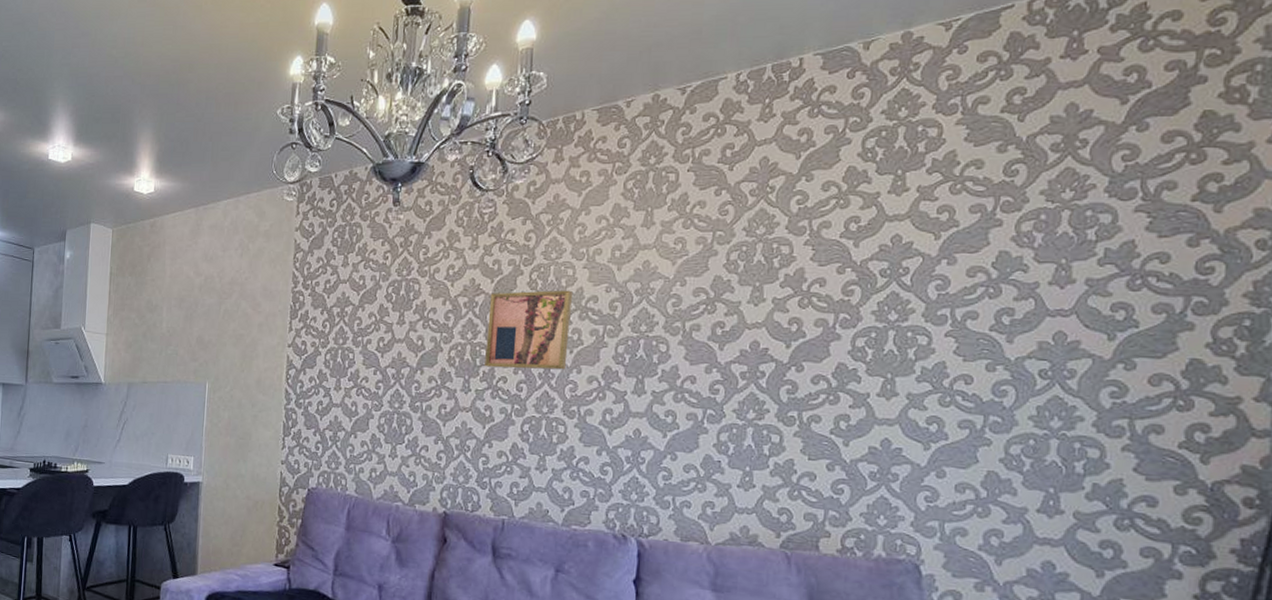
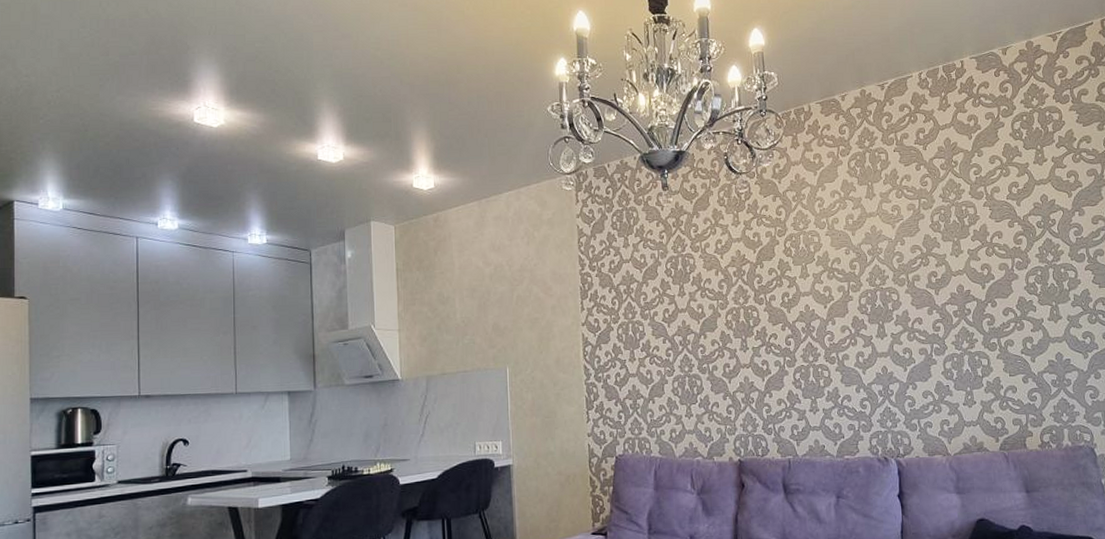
wall art: present [485,290,572,370] -> none [754,254,823,327]

